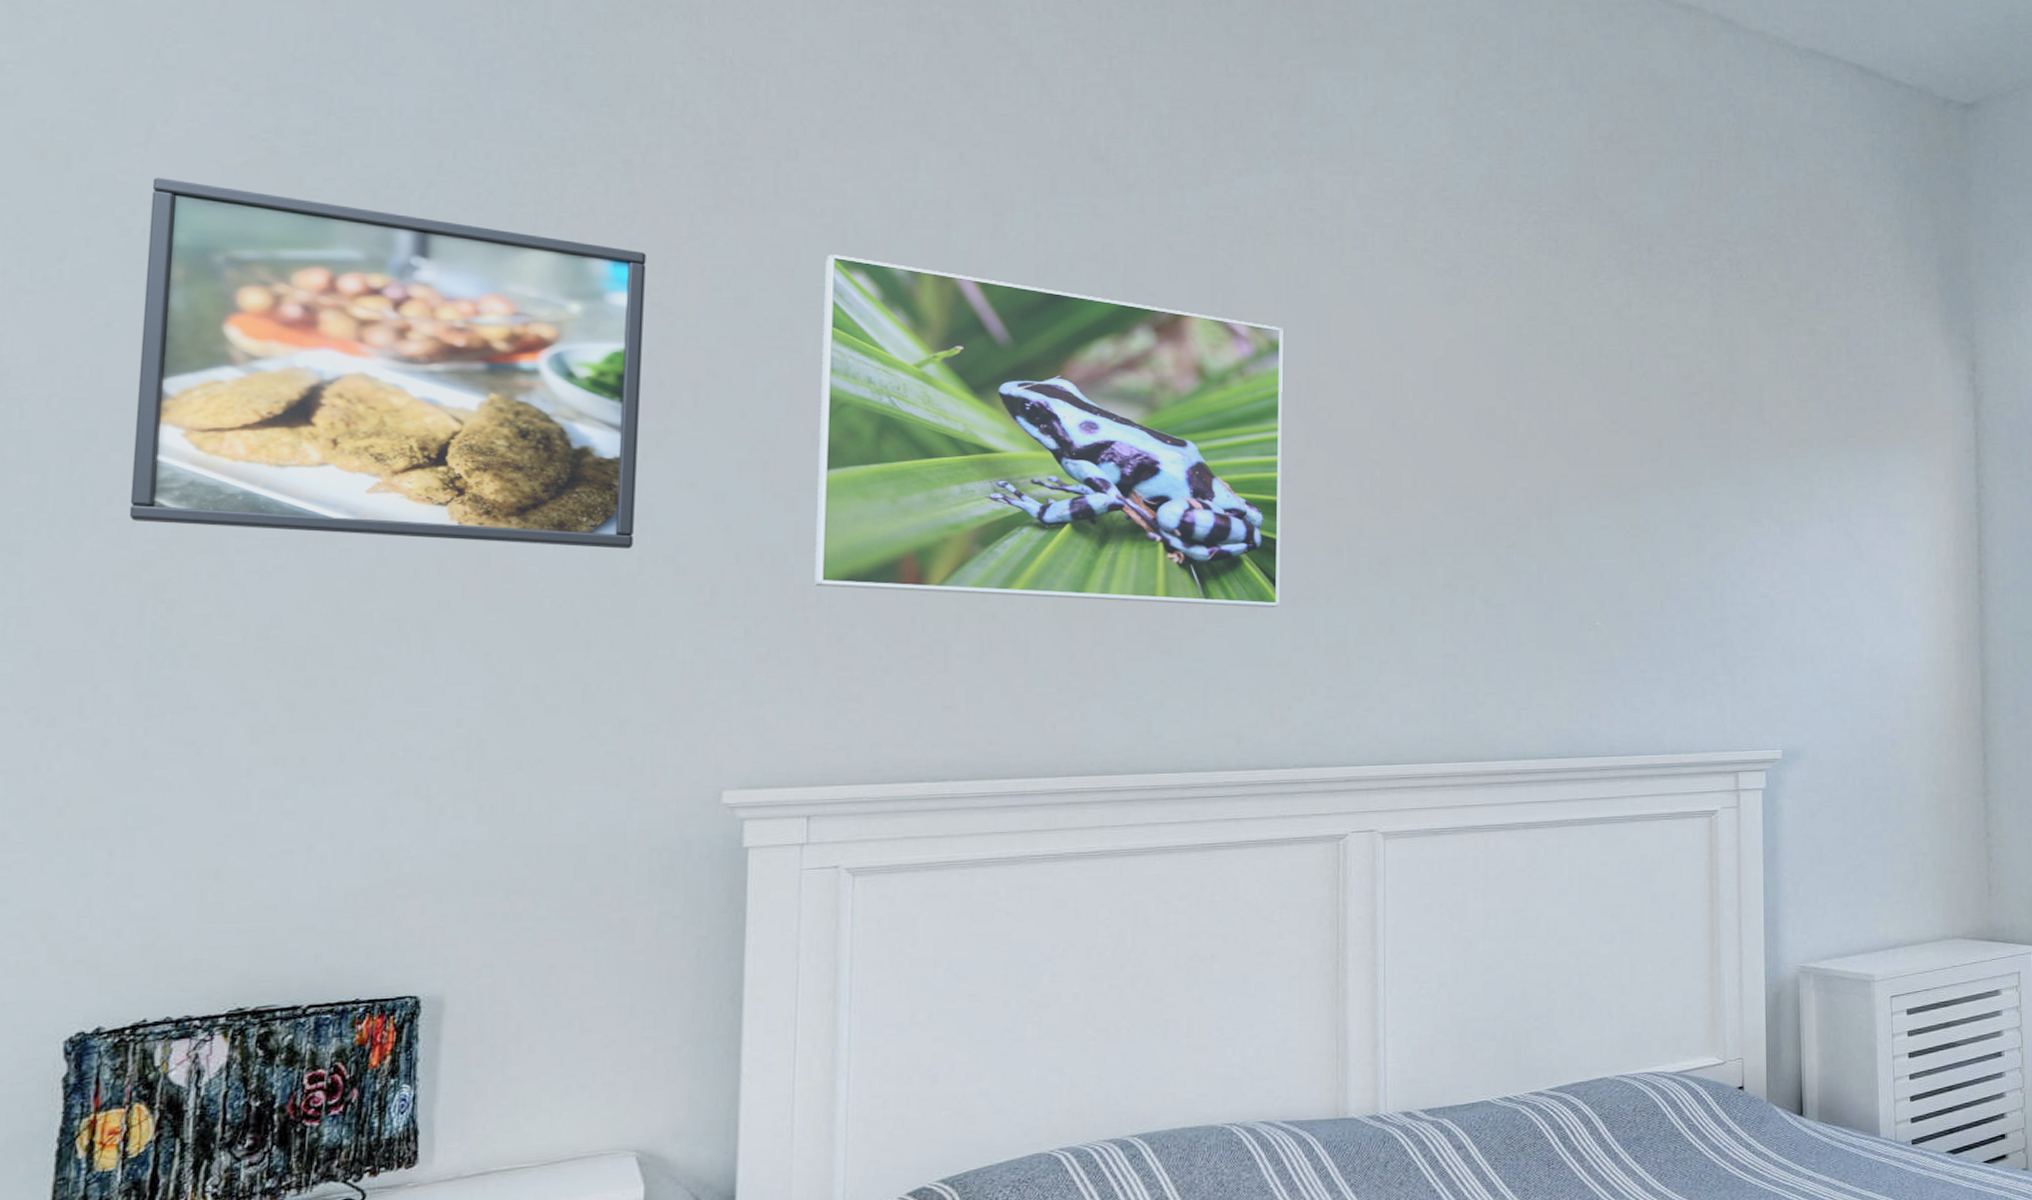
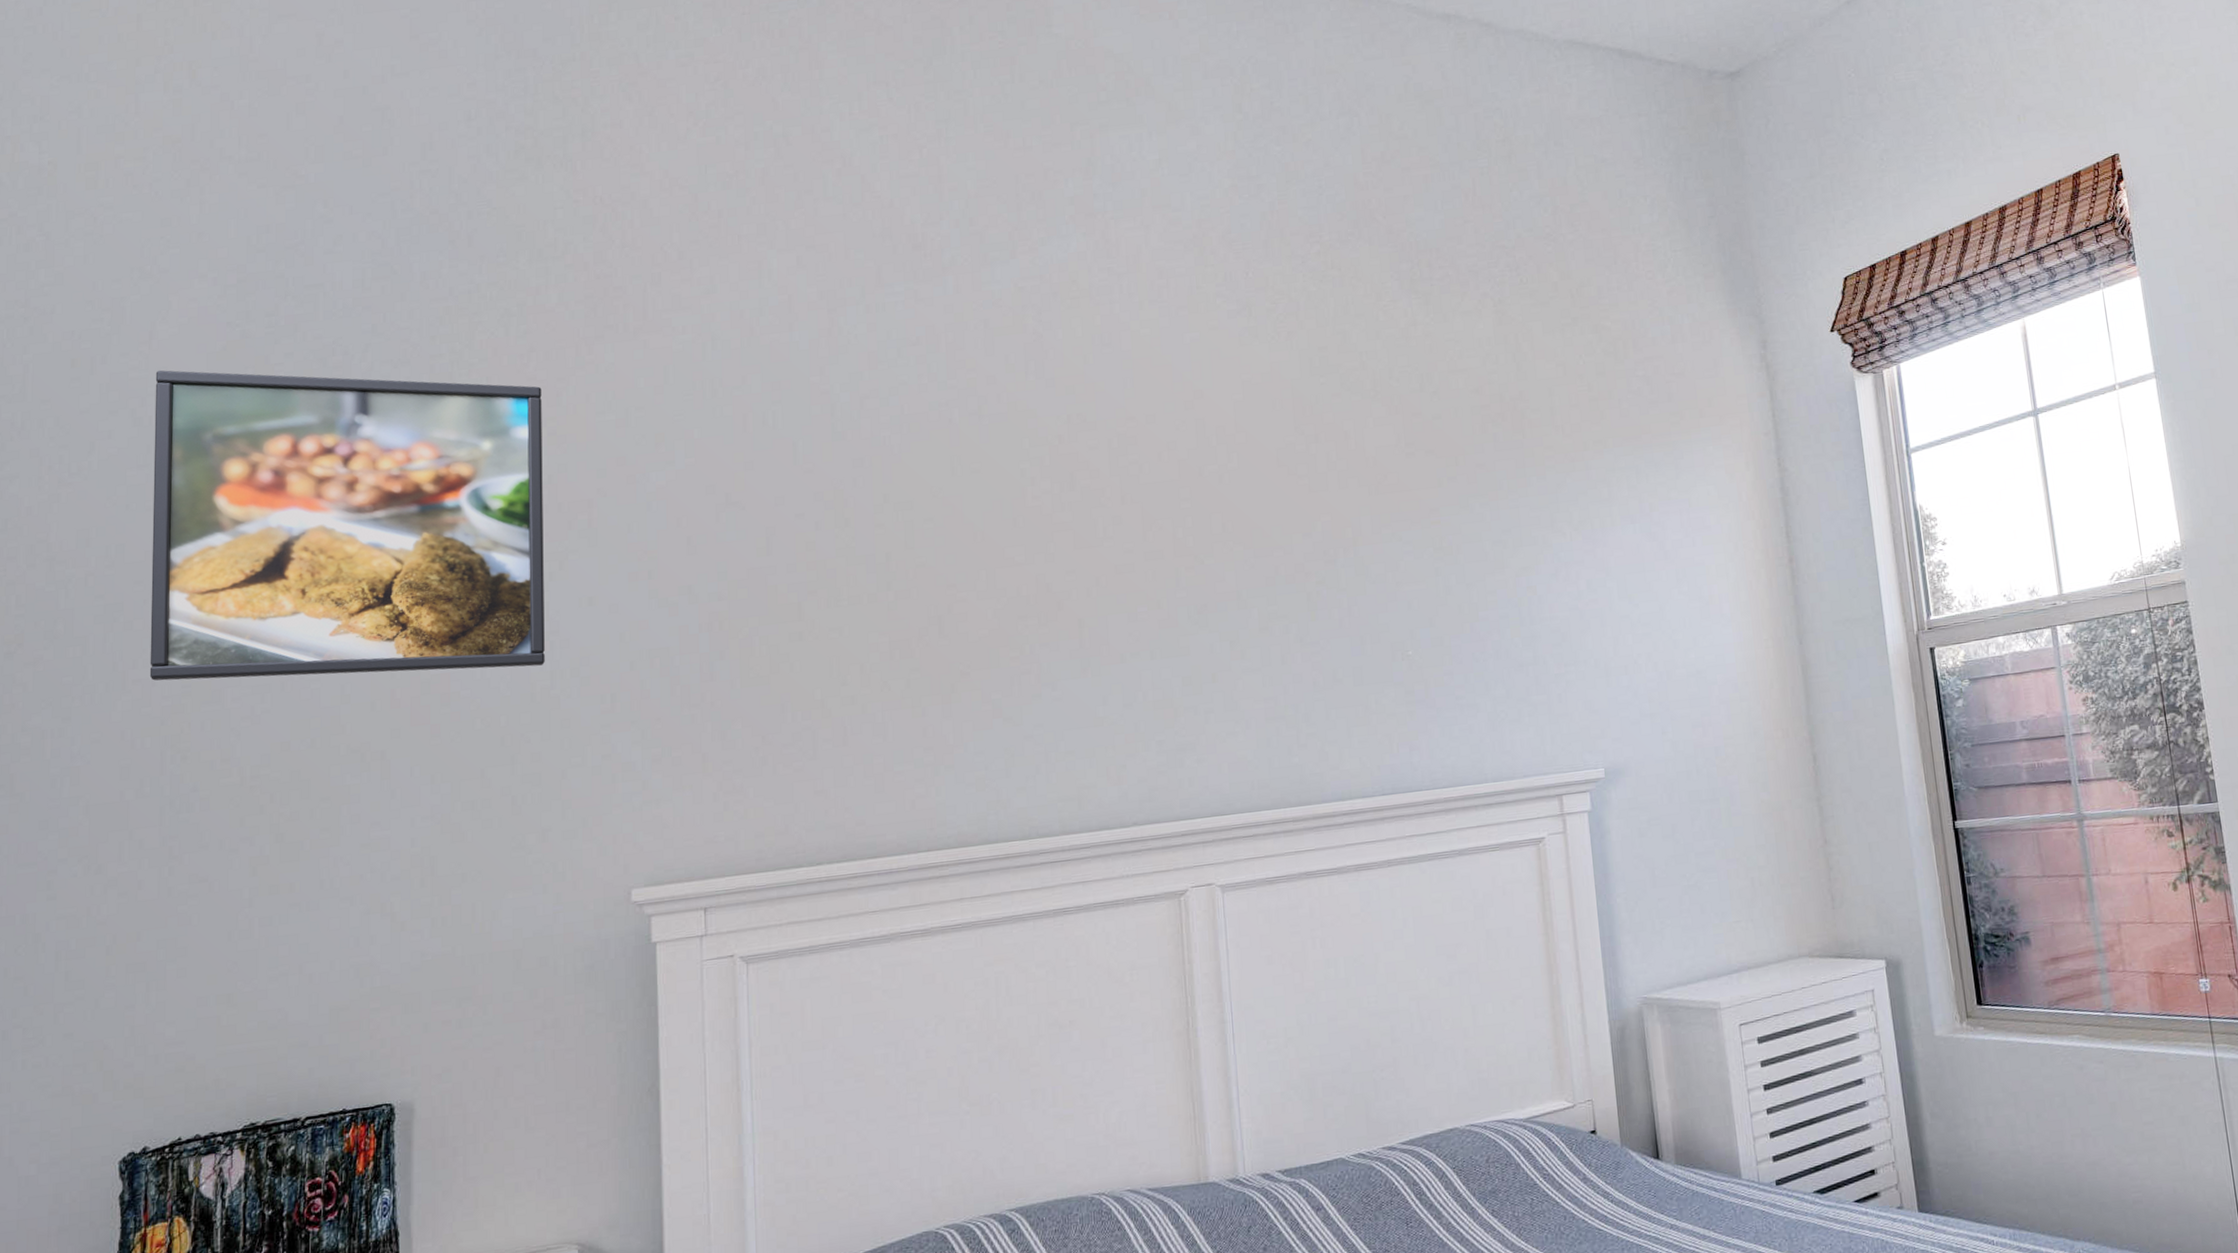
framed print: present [814,254,1283,608] -> none [689,367,1108,686]

